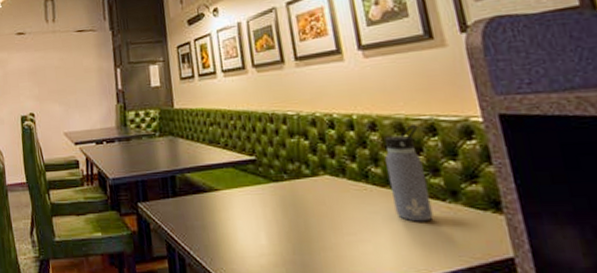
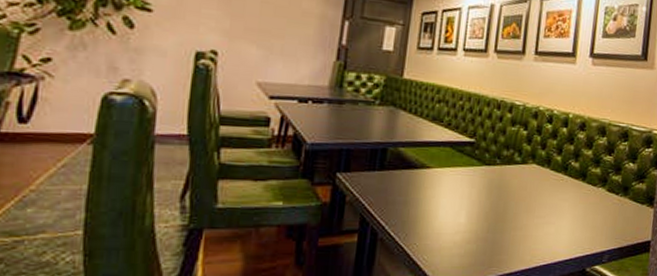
water bottle: present [385,123,433,222] -> none [580,129,616,210]

